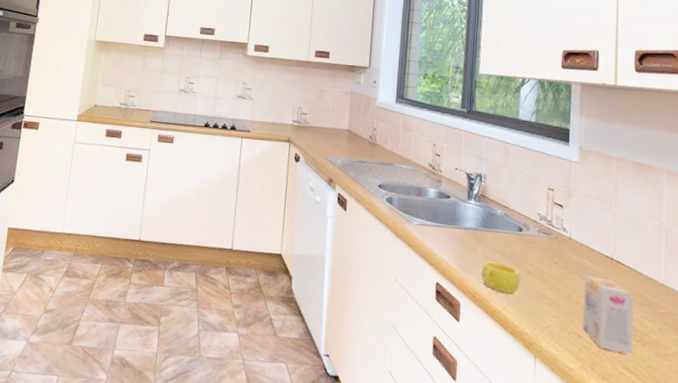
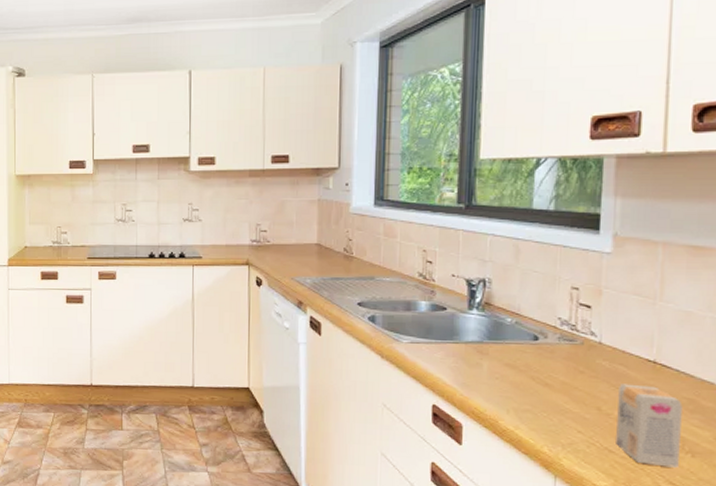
cup: present [481,261,521,294] -> none [487,377,537,410]

